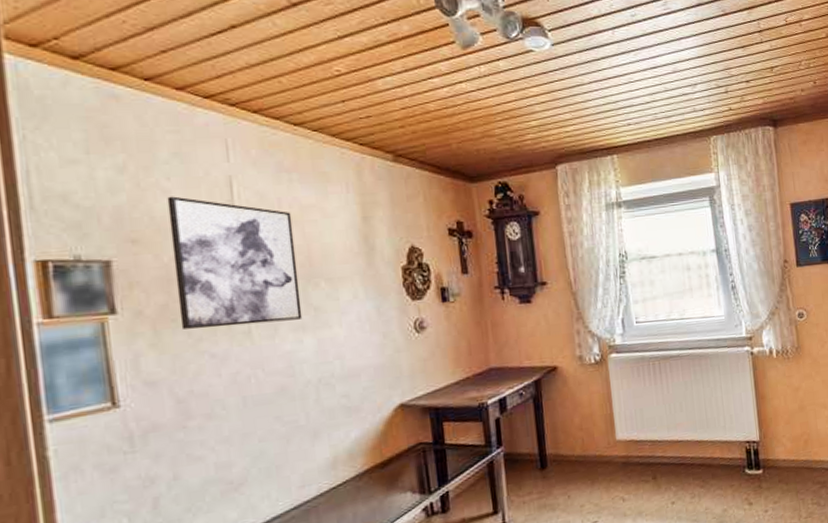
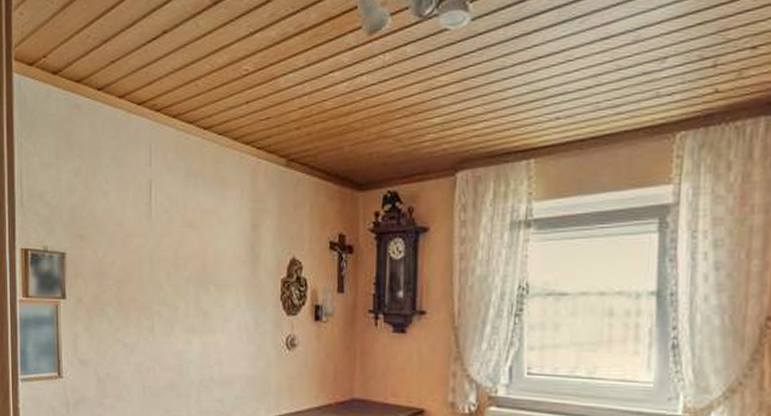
wall art: present [167,196,303,329] -> none [105,198,194,322]

